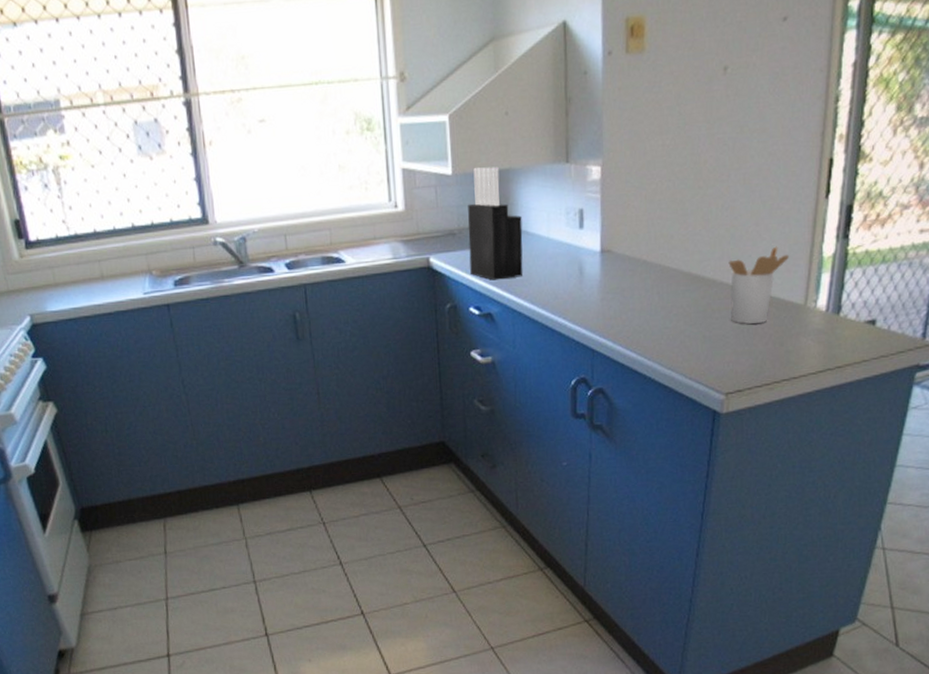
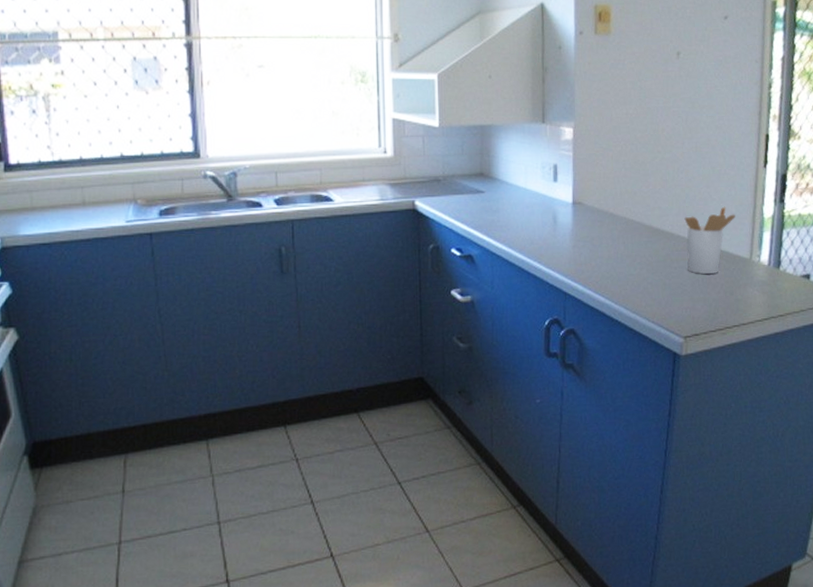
knife block: present [468,166,523,280] -> none [452,122,502,225]

